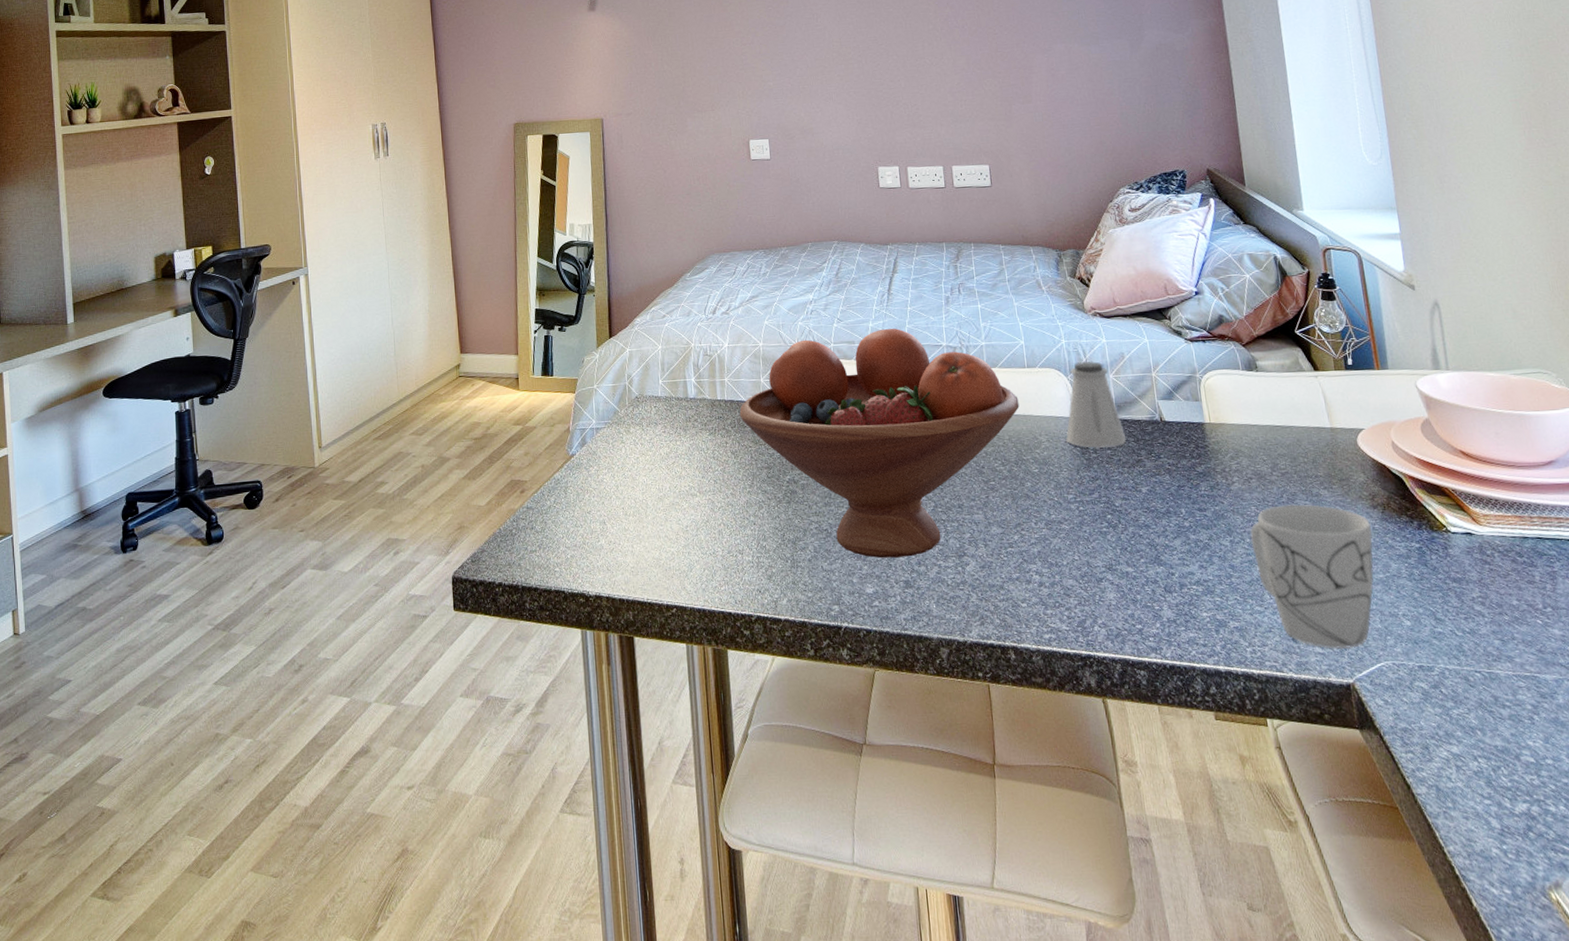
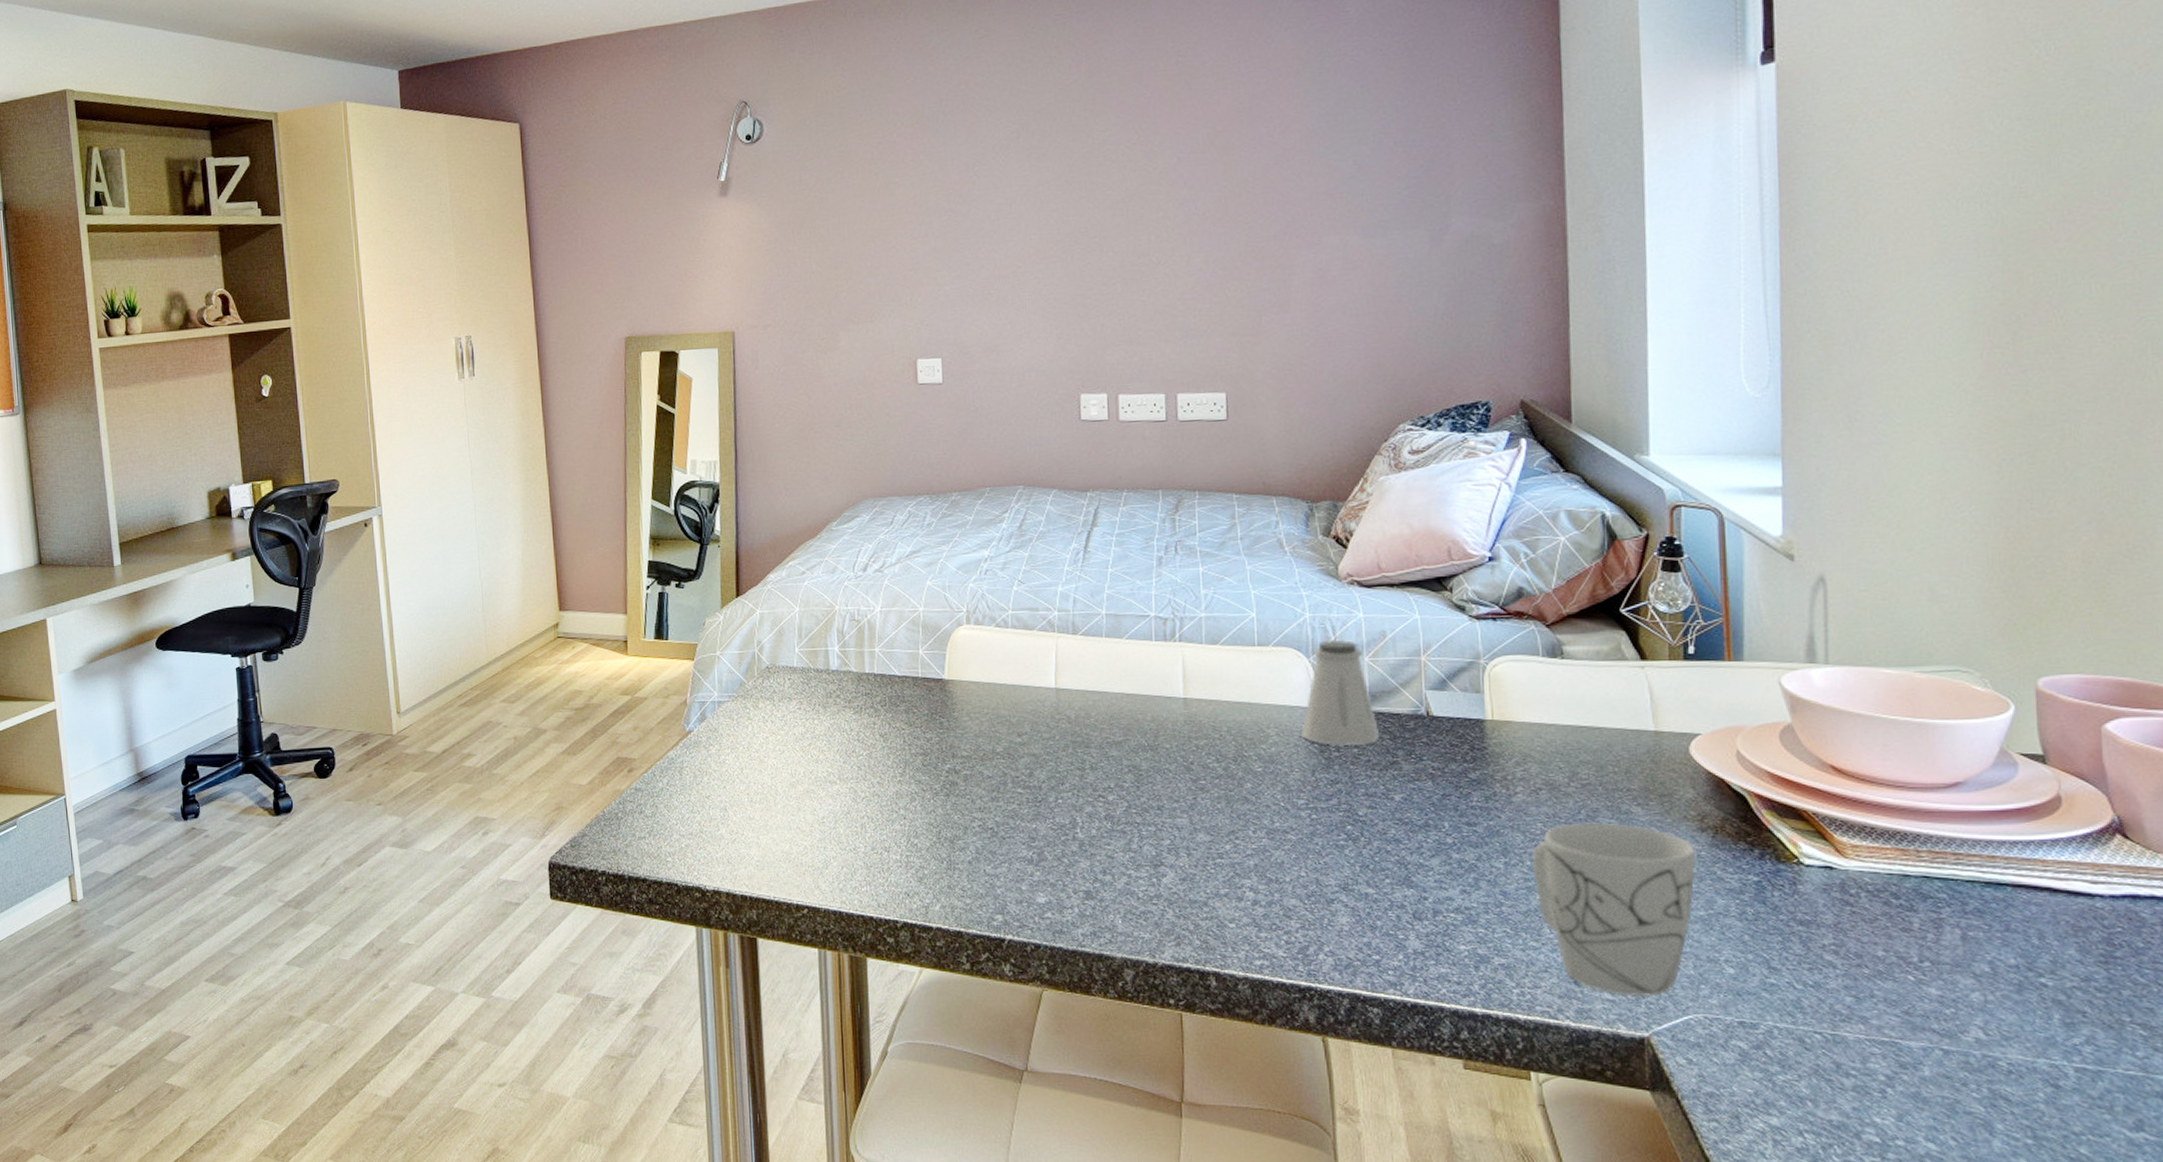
fruit bowl: present [739,328,1019,559] -> none [891,593,1244,864]

